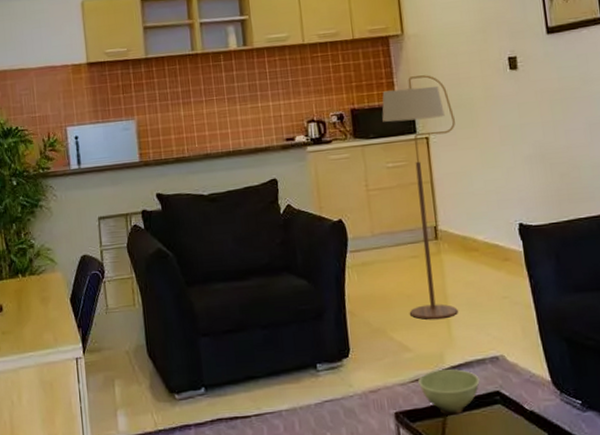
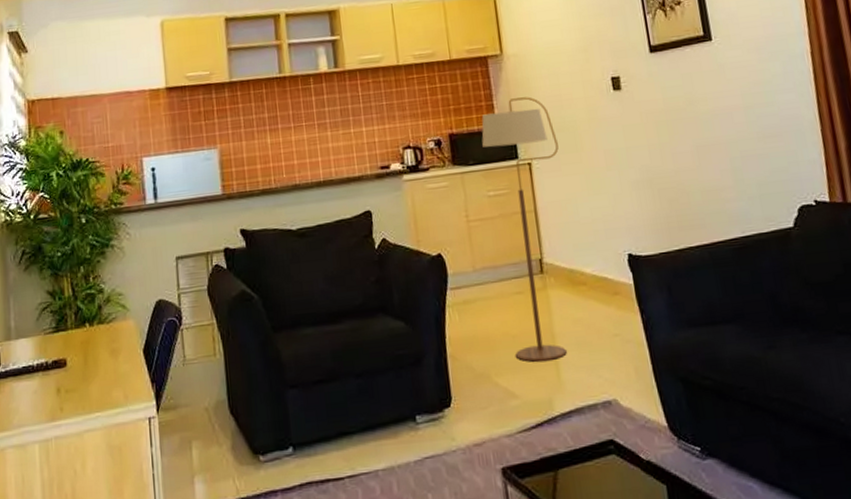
bowl: present [418,368,480,415] -> none [526,416,592,469]

